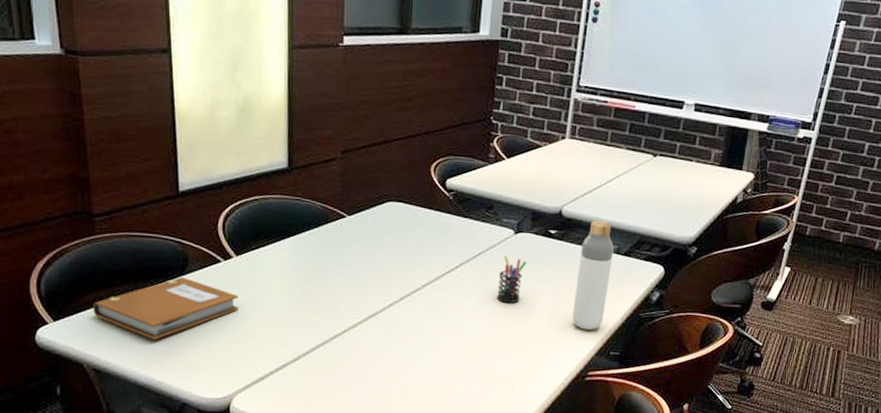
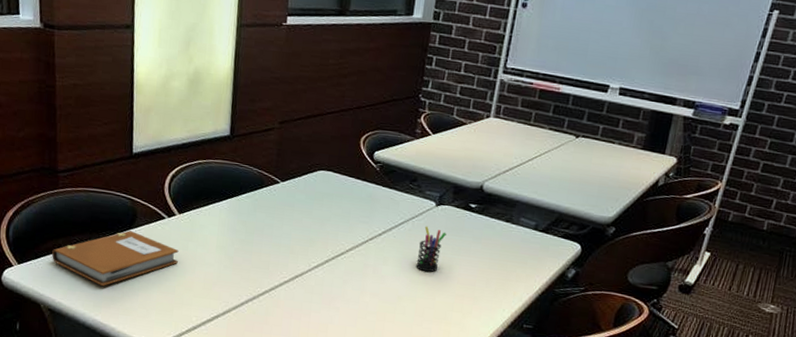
bottle: present [572,219,614,330] -> none [487,196,532,302]

